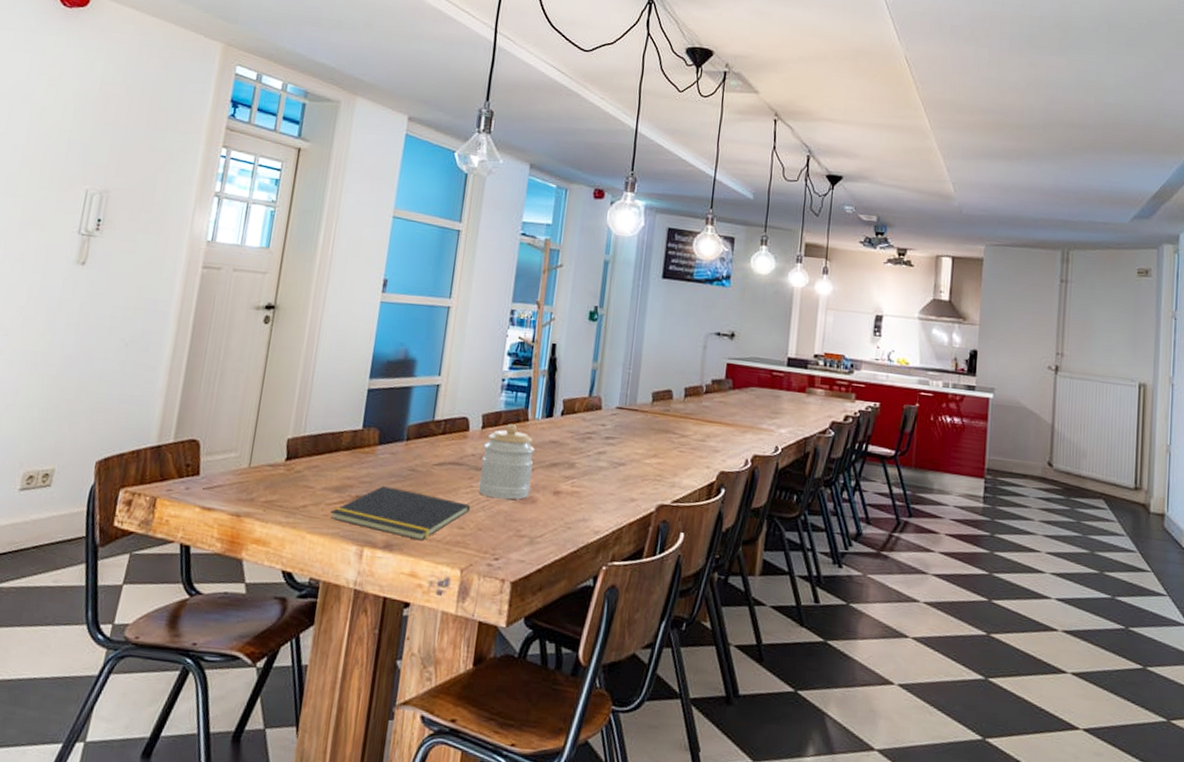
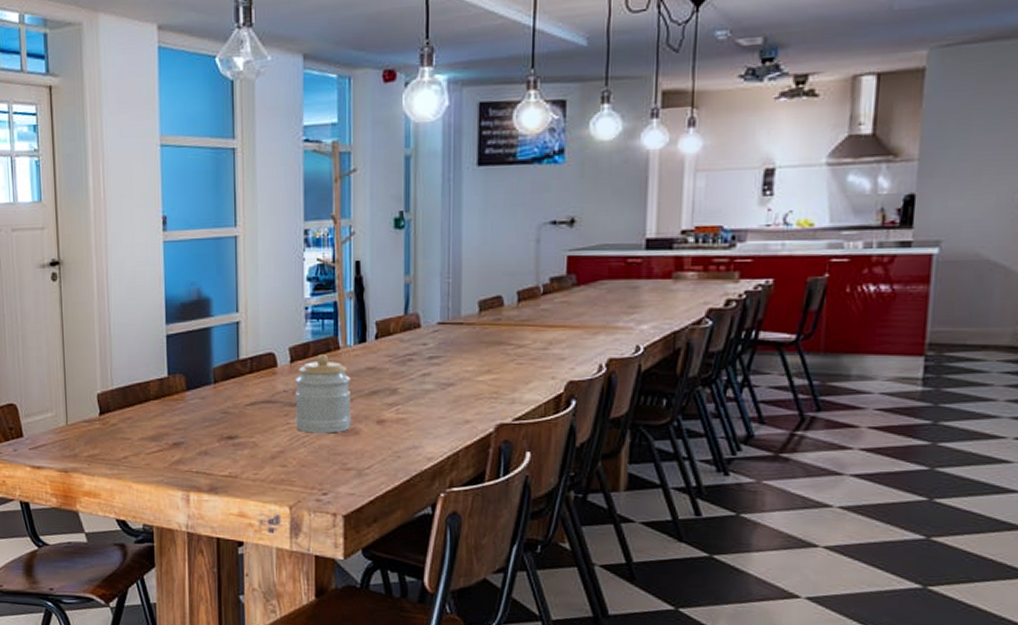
notepad: present [330,486,471,541] -> none [151,431,291,482]

